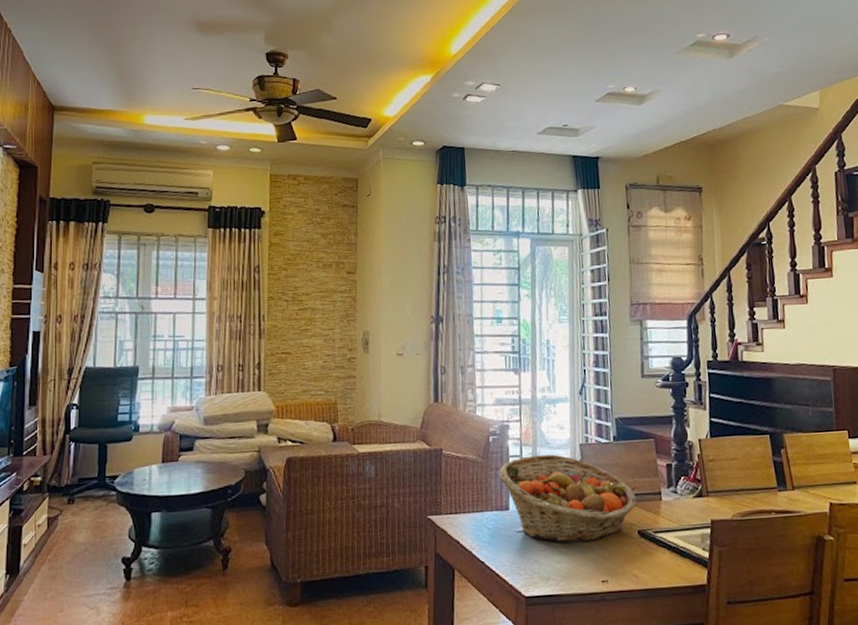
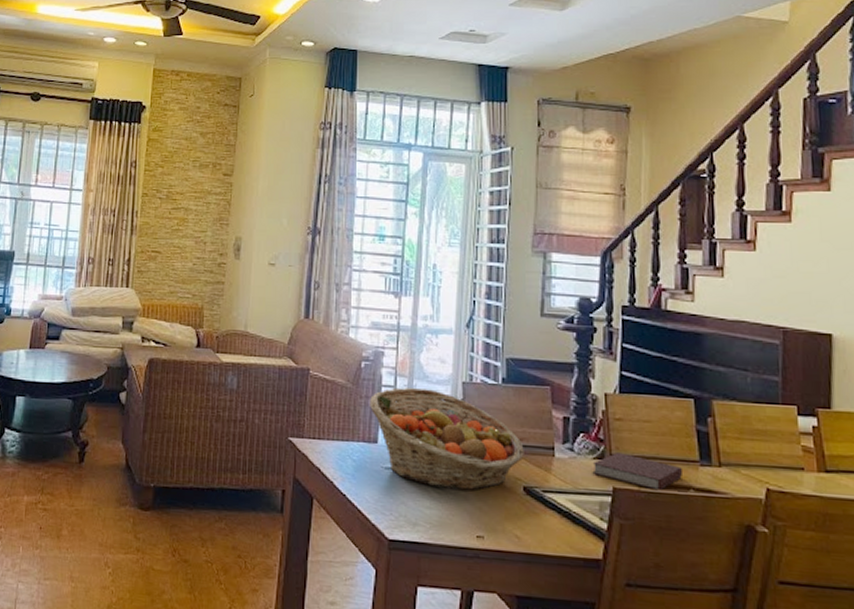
notebook: none [693,489,765,518] -> present [592,453,682,491]

